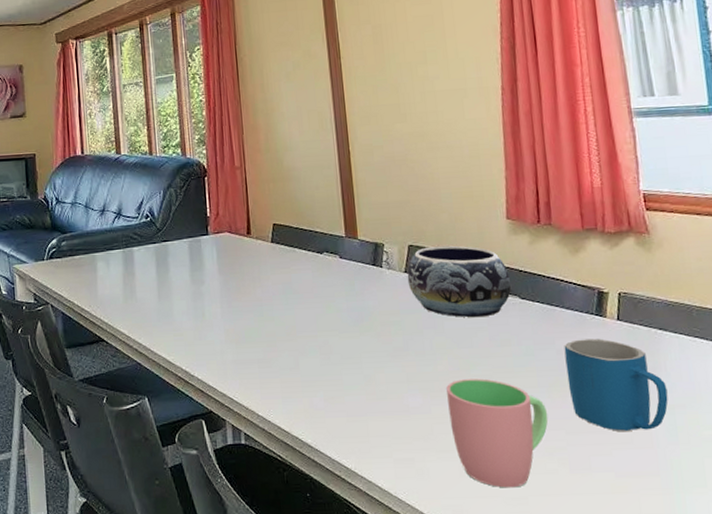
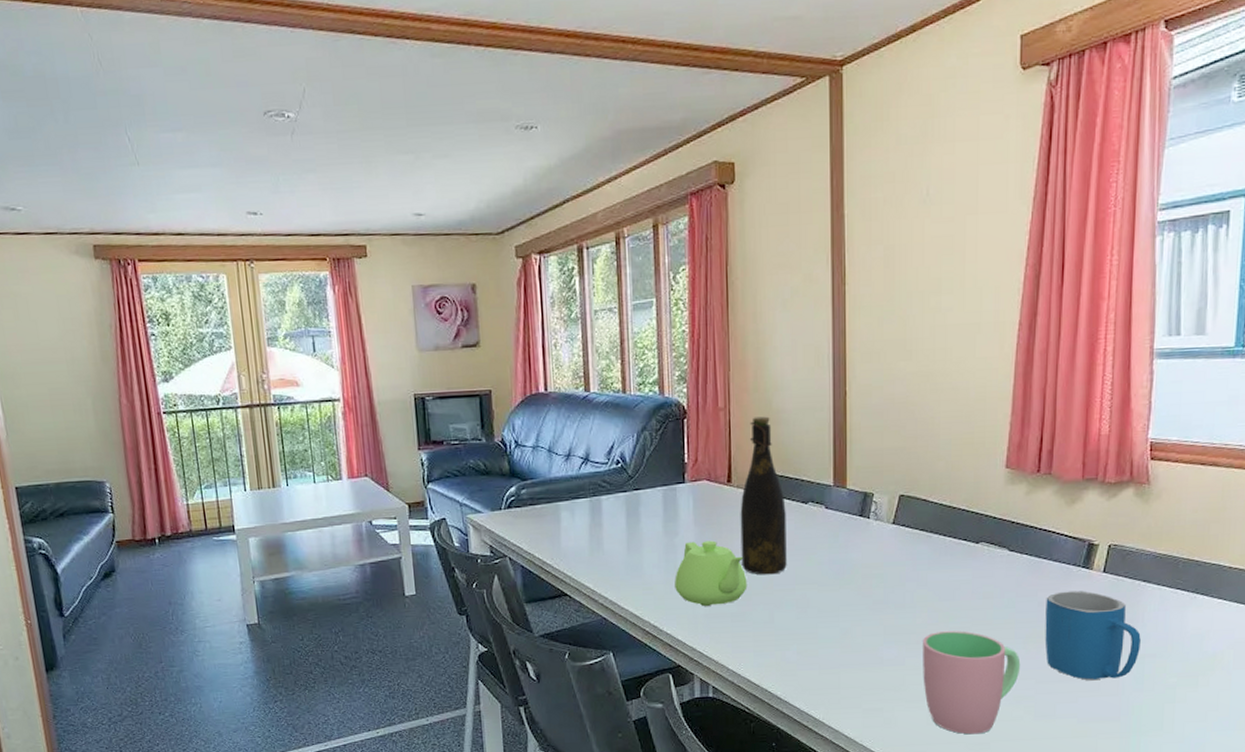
teapot: none [203,288,272,352] -> present [675,540,747,606]
bottle: none [260,174,308,322] -> present [740,416,787,575]
decorative bowl: present [407,245,512,318] -> none [895,495,1002,570]

